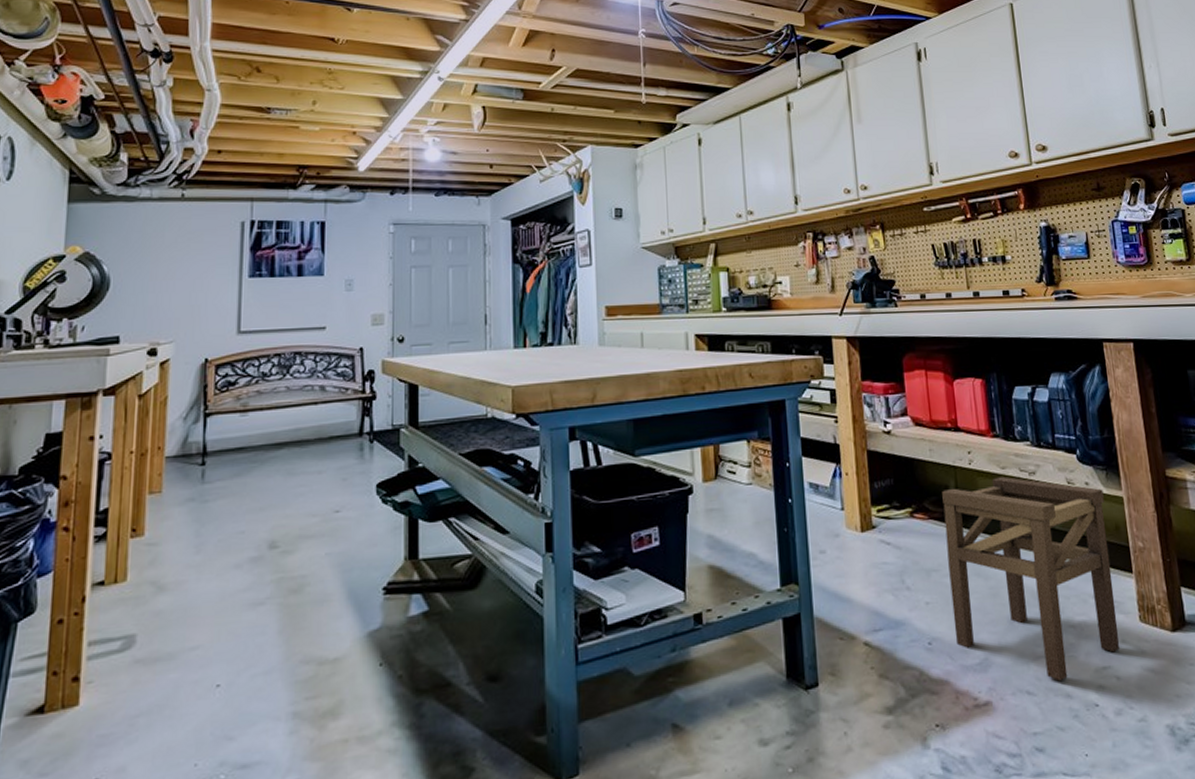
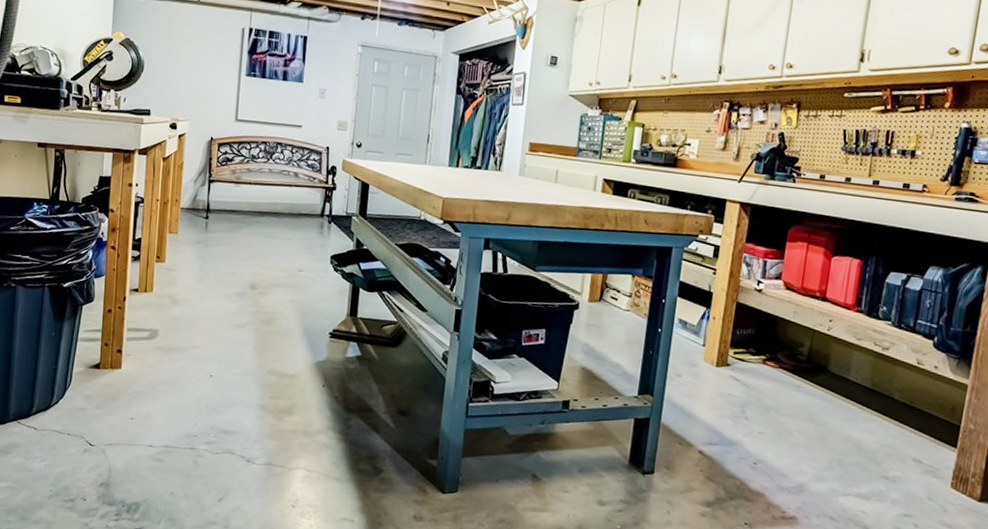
stool: present [942,477,1120,682] -> none [778,346,950,517]

